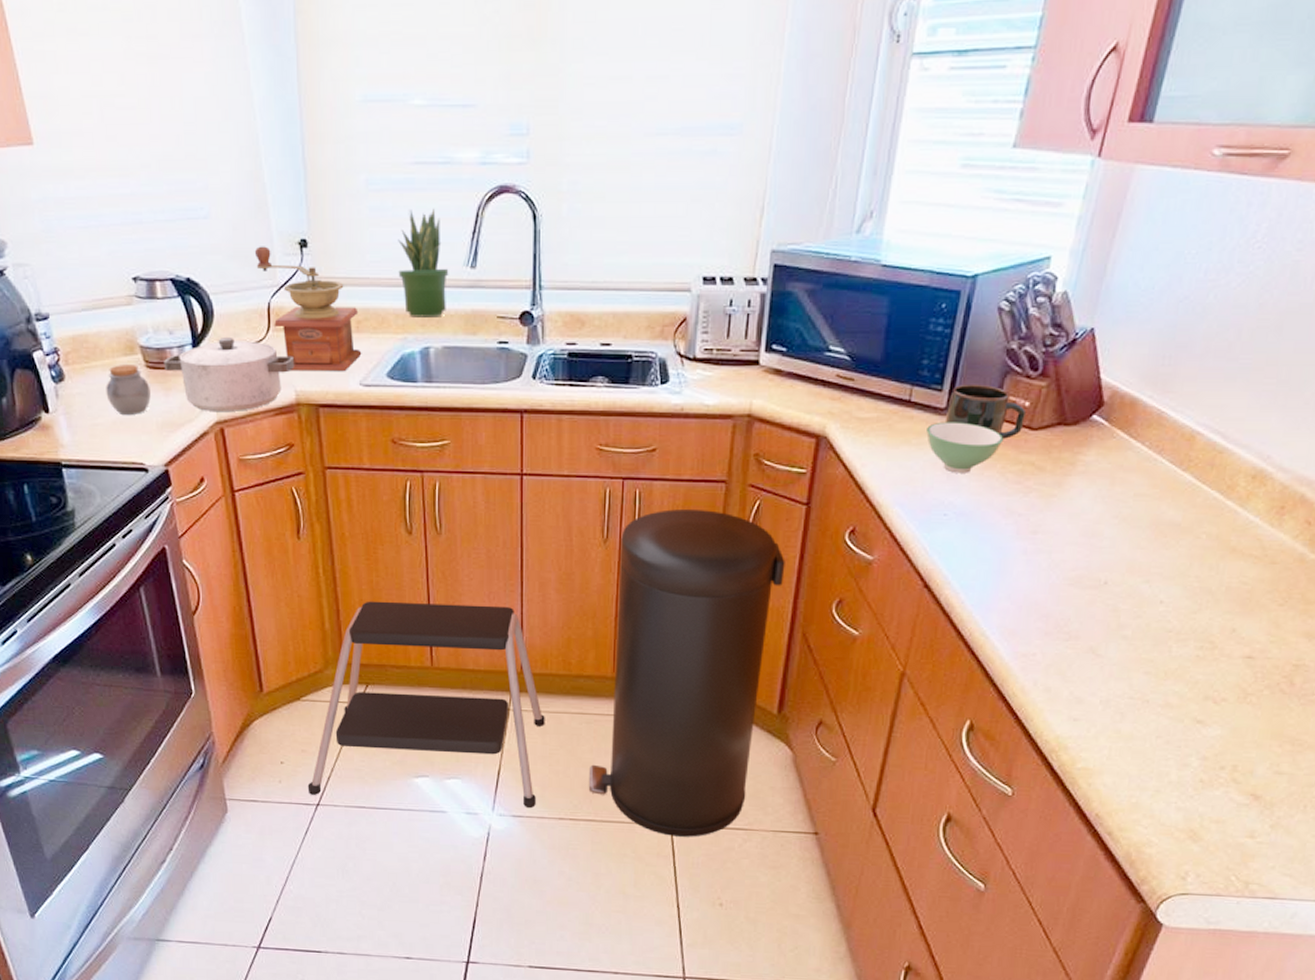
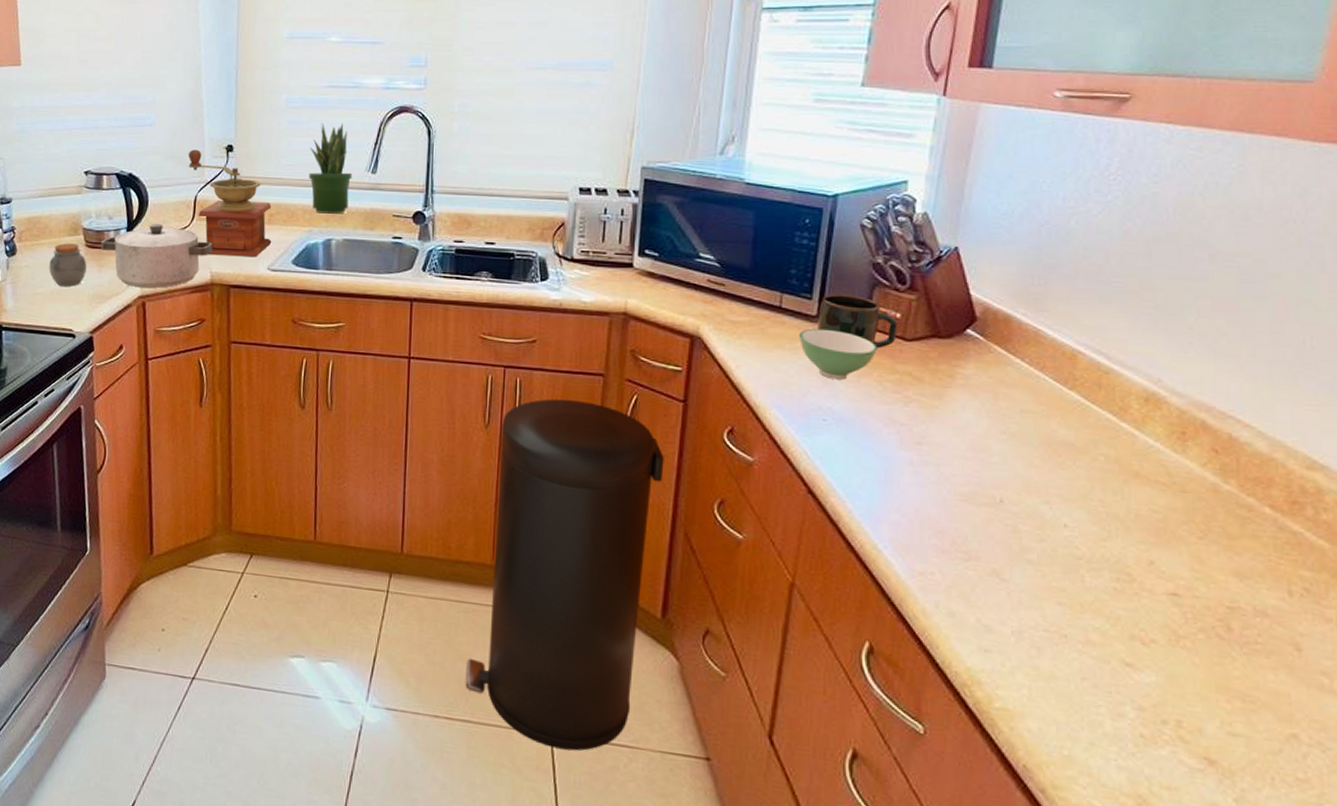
step stool: present [307,601,545,809] -> none [185,470,423,702]

